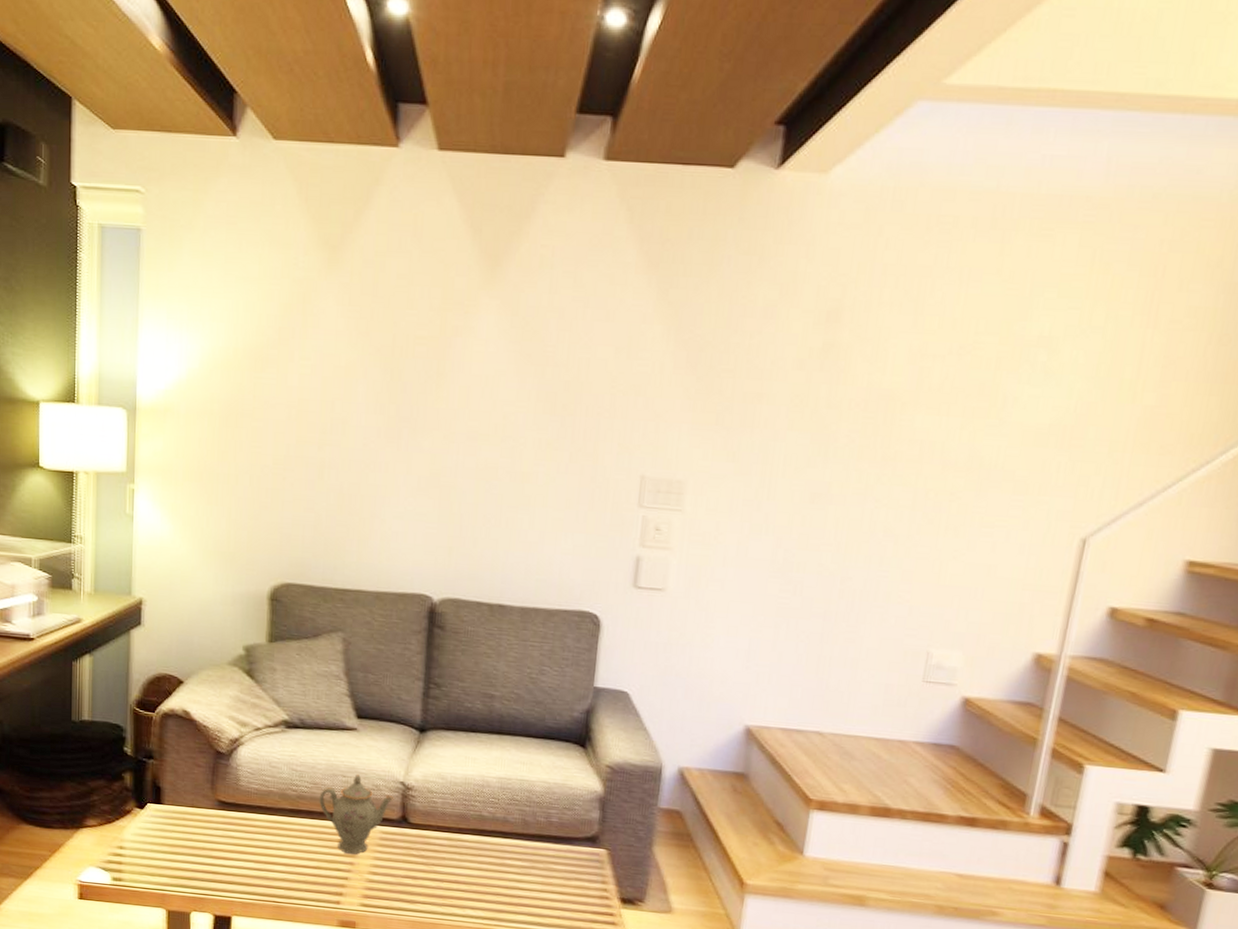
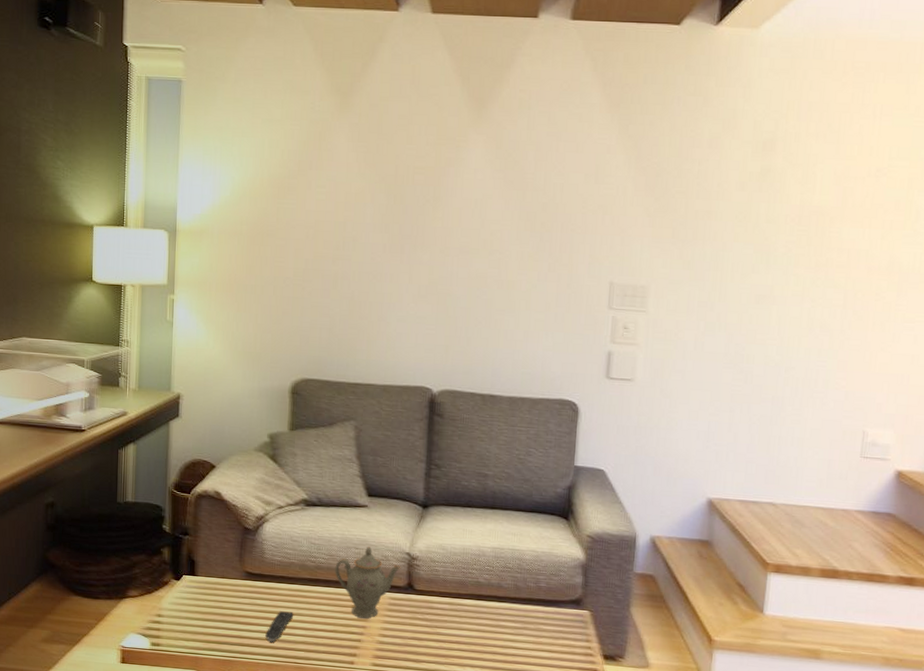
remote control: none [240,844,273,879] -> present [265,611,294,642]

